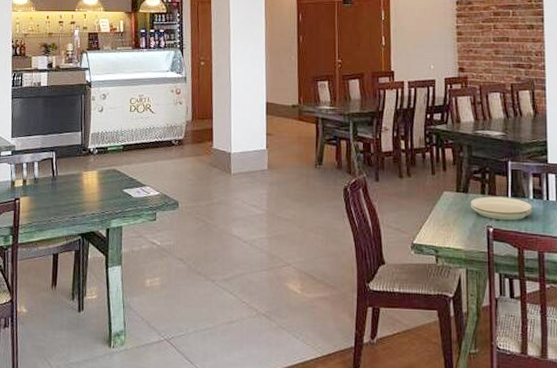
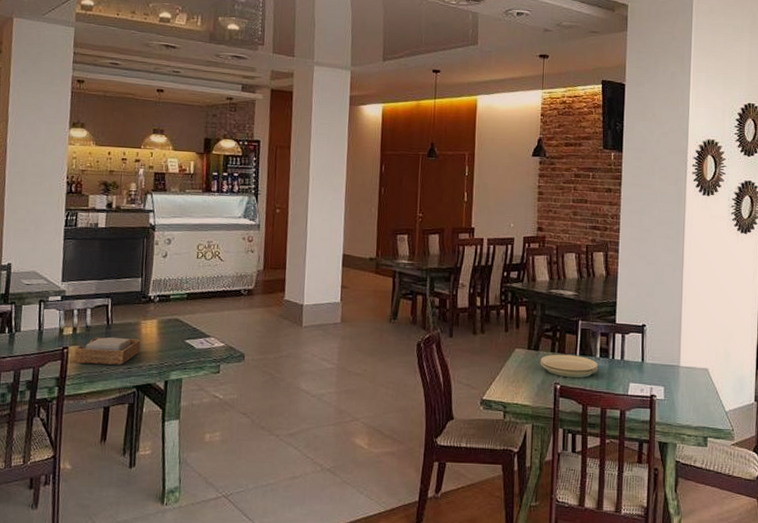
napkin holder: none [25,188,84,214] -> present [73,337,141,365]

